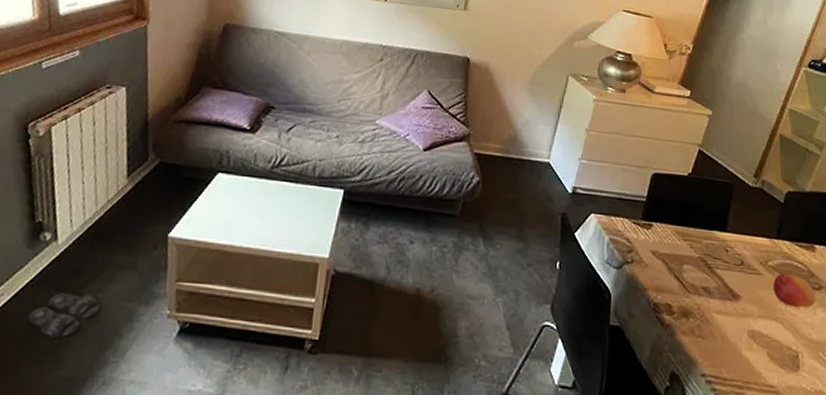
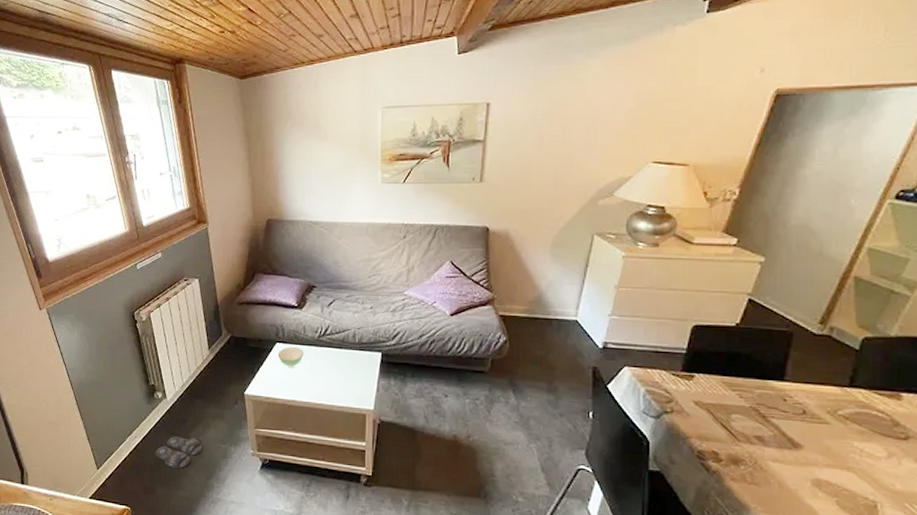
bowl: none [217,178,252,205] -> present [277,347,304,368]
fruit: present [773,272,816,308] -> none [844,422,902,458]

